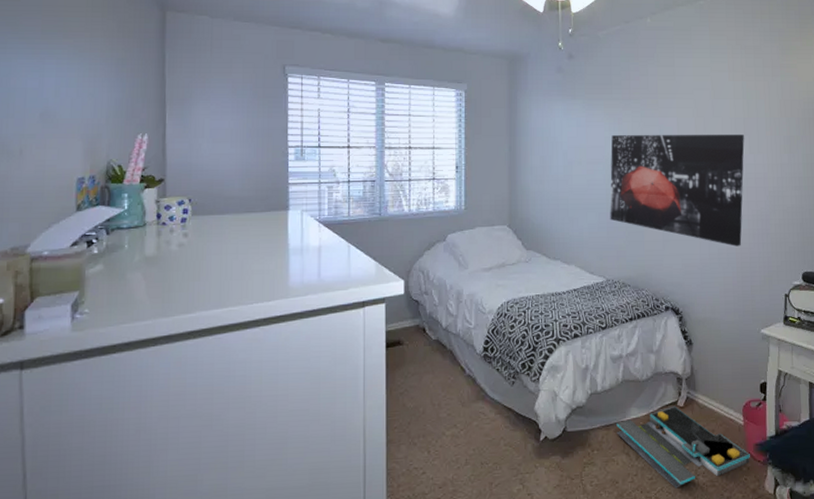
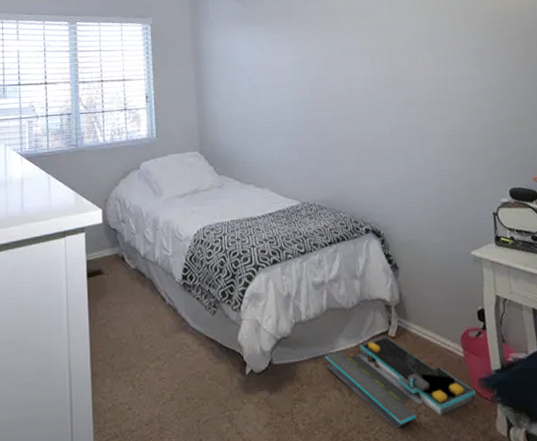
wall art: present [610,135,745,247] -> none [294,50,440,164]

